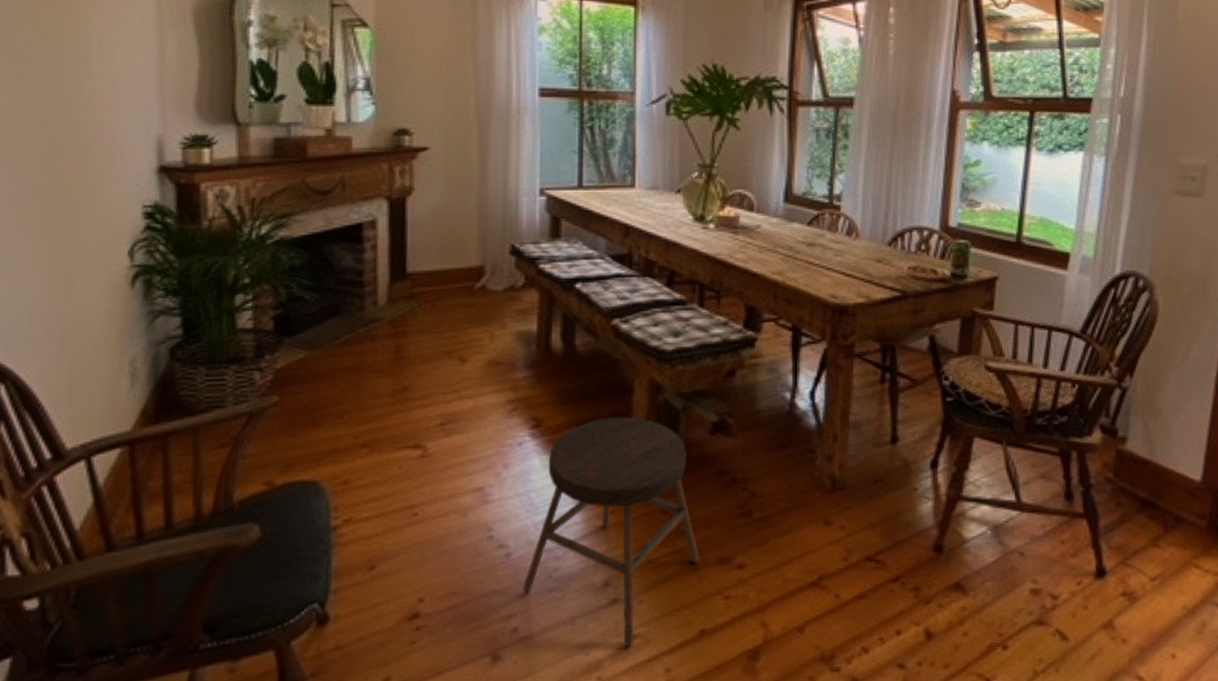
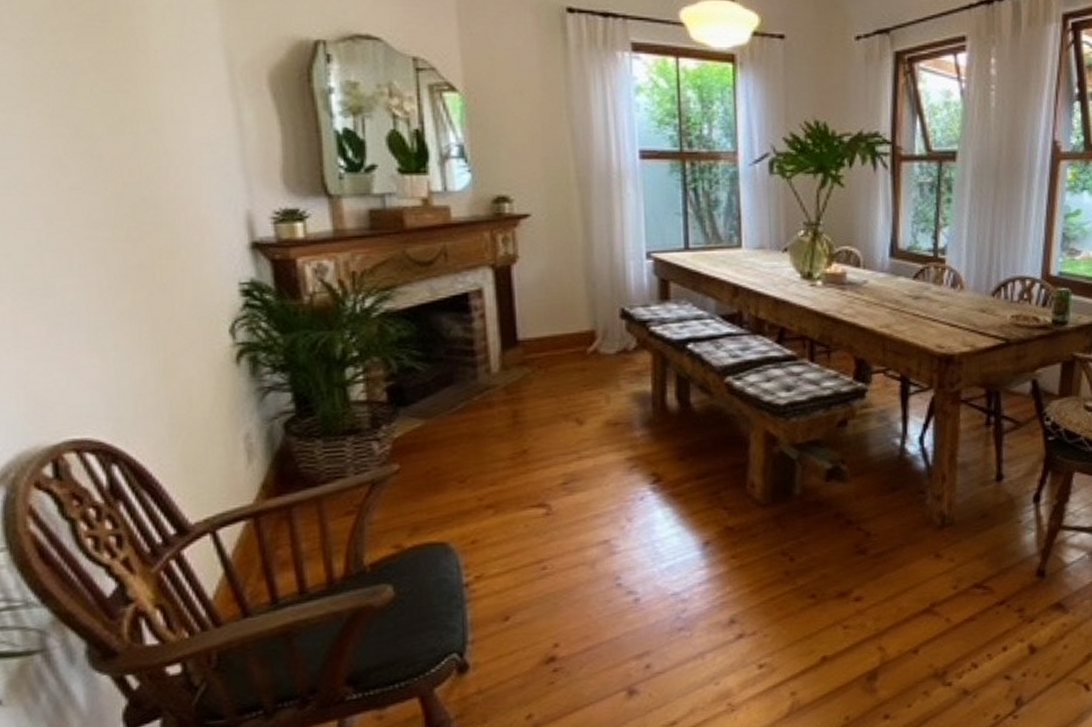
stool: present [523,417,699,648] -> none [653,468,818,676]

